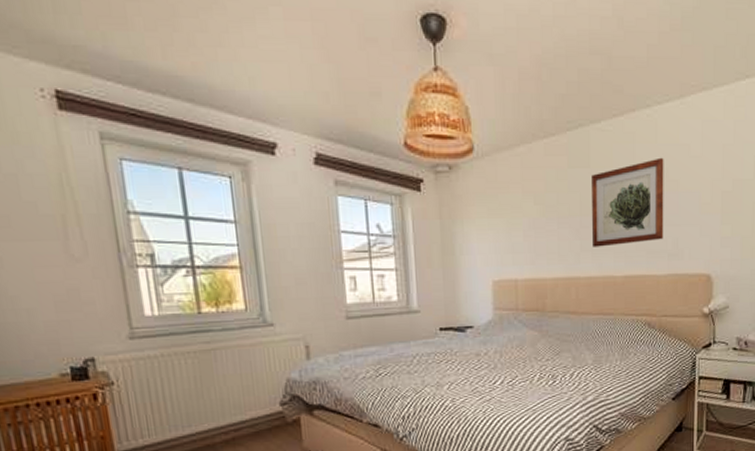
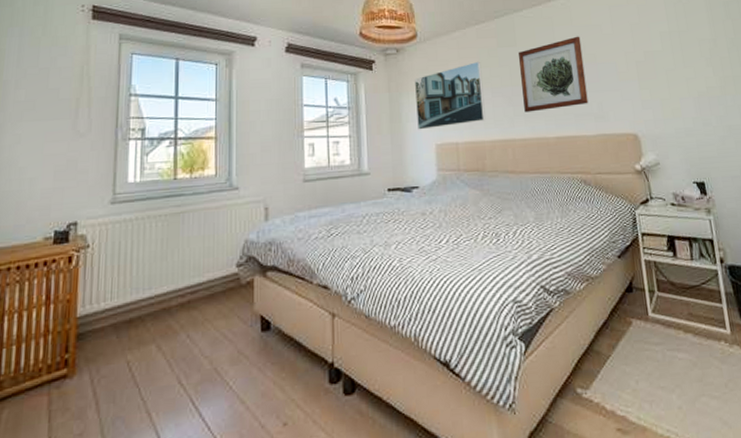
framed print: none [470,184,549,264] -> present [415,61,486,130]

